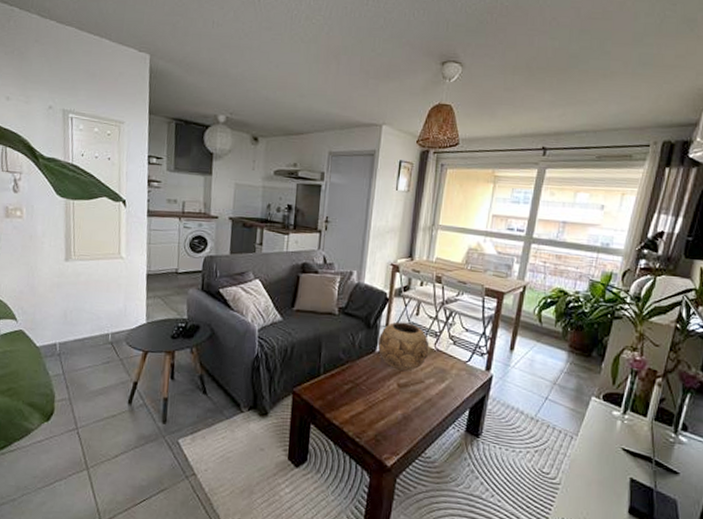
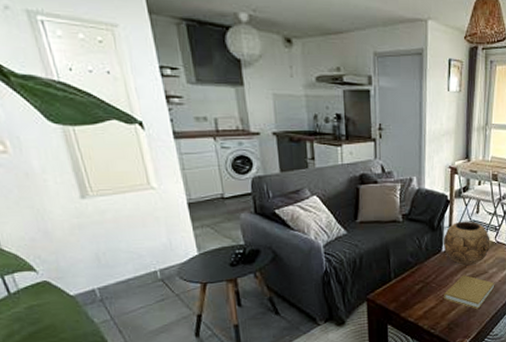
book: none [373,381,430,423] -> present [444,274,494,309]

